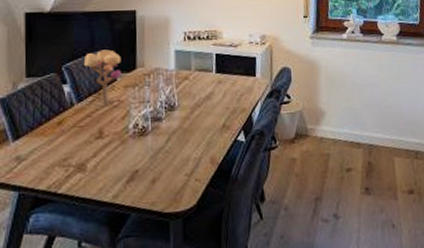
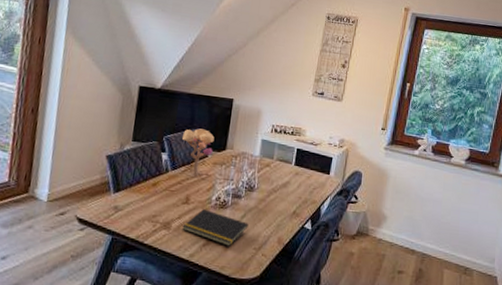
notepad: none [100,140,175,178] -> present [182,209,249,246]

